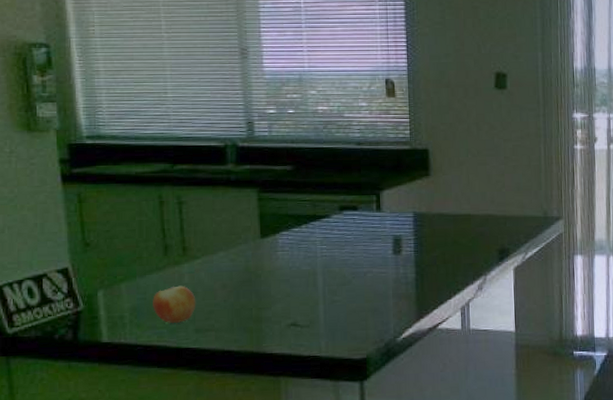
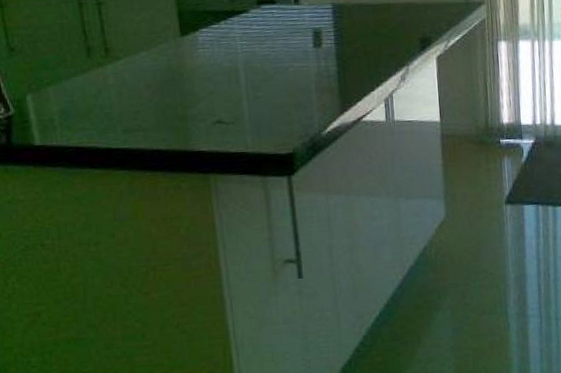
apple: present [153,285,196,324] -> none [80,87,123,125]

